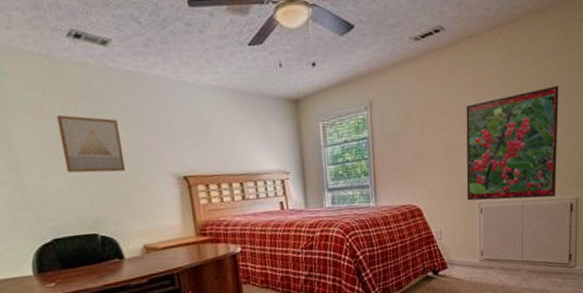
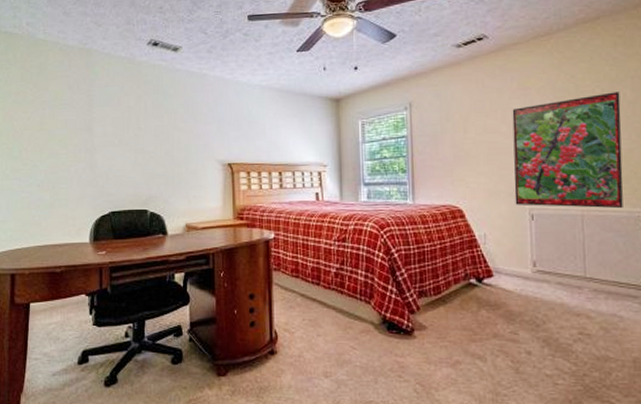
wall art: present [56,114,126,173] -> none [129,106,179,156]

